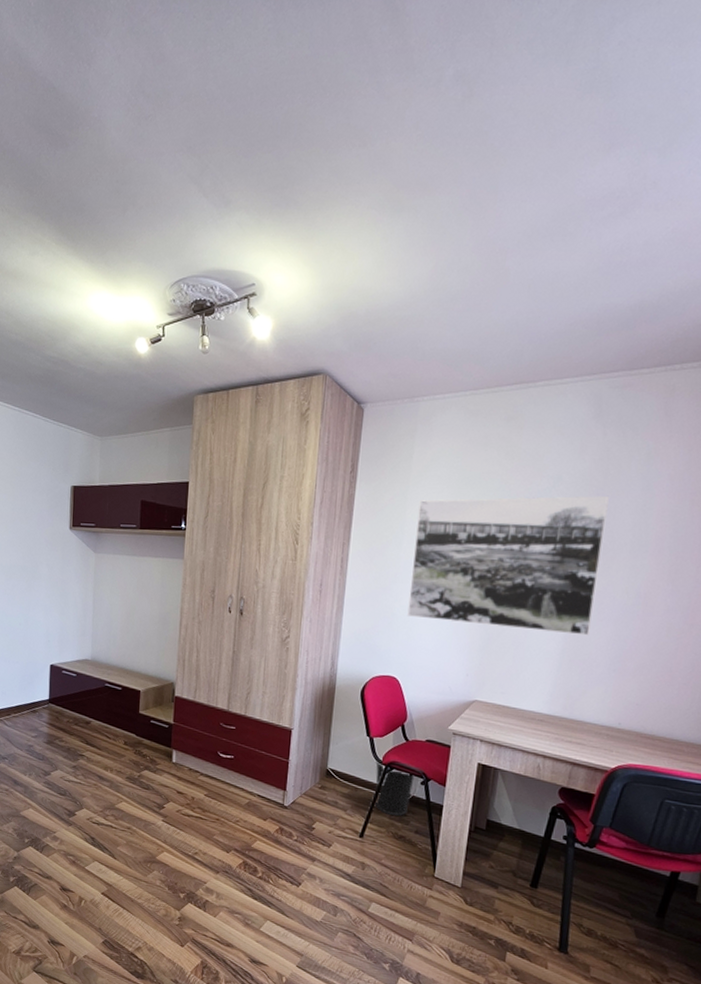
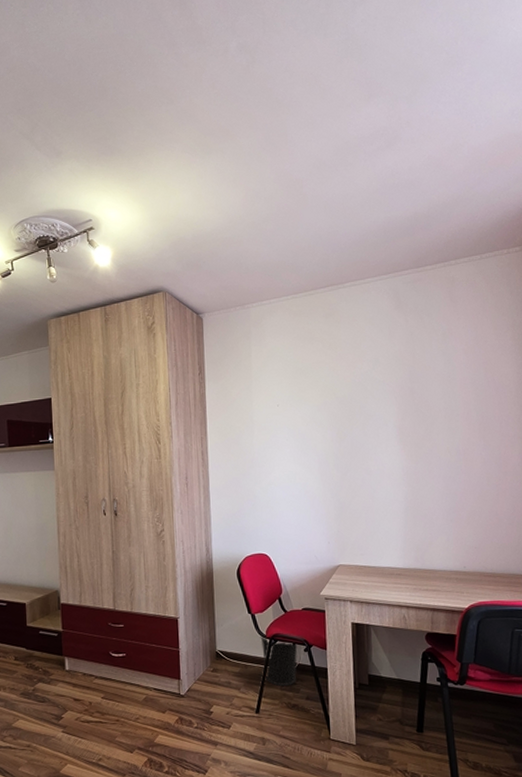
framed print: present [407,496,609,636] -> none [263,372,425,497]

